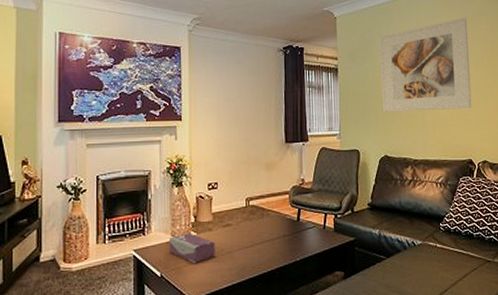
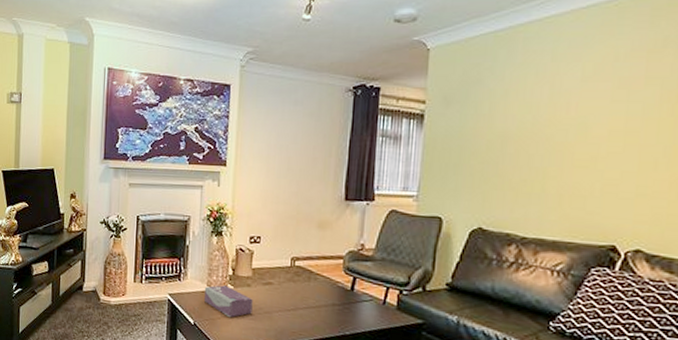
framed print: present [380,17,472,112] -> none [482,47,641,177]

